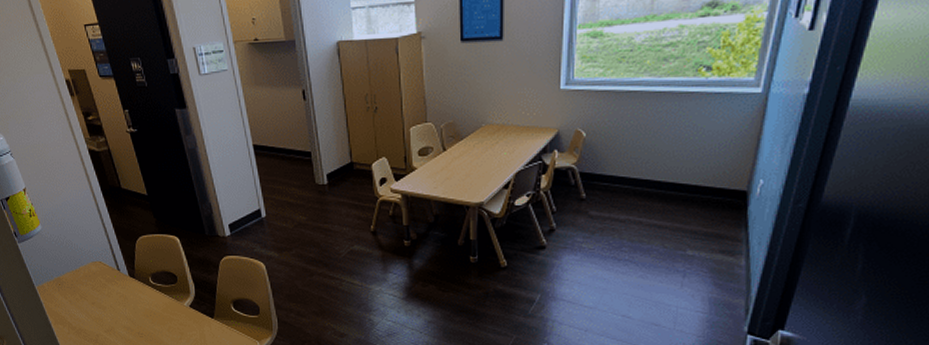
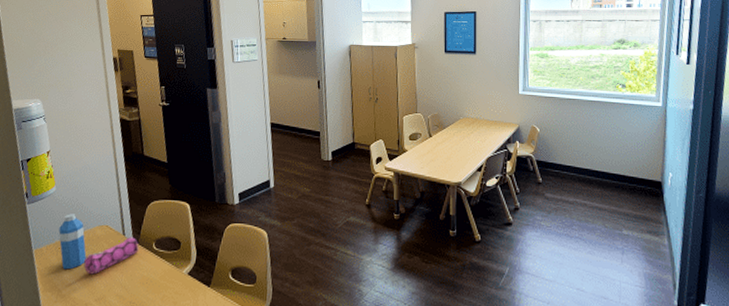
water bottle: none [54,251,88,304] -> present [58,214,87,270]
pencil case: none [86,272,137,309] -> present [83,237,139,275]

